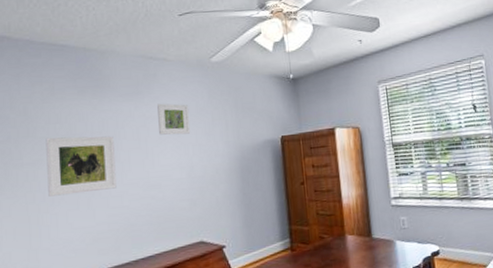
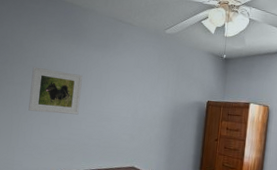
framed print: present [157,103,191,135] -> none [117,57,142,85]

